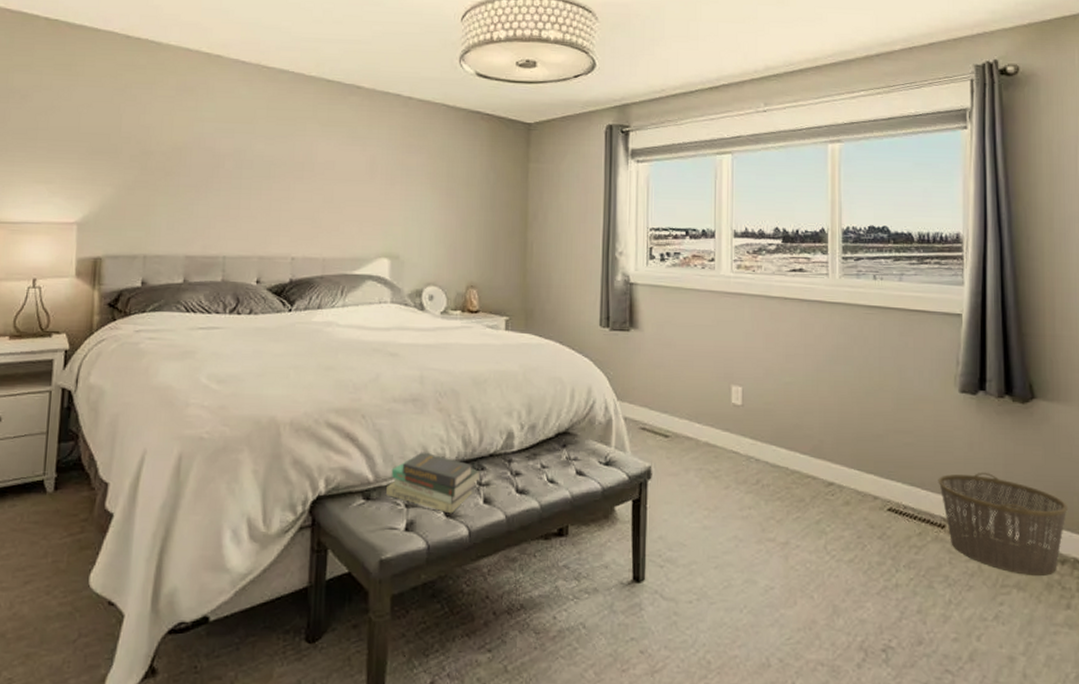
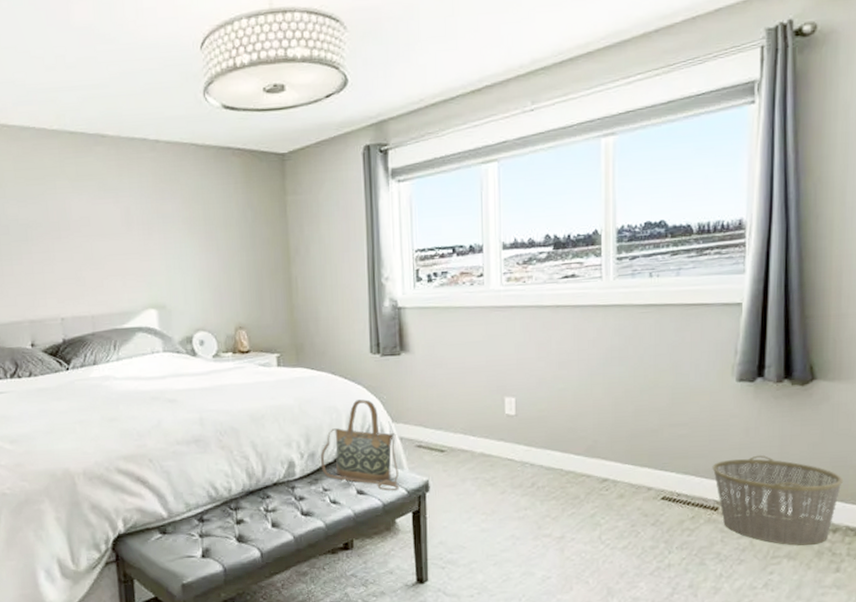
books: present [386,452,480,514] -> none [180,487,266,539]
handbag: none [540,373,621,475] -> present [320,399,399,491]

